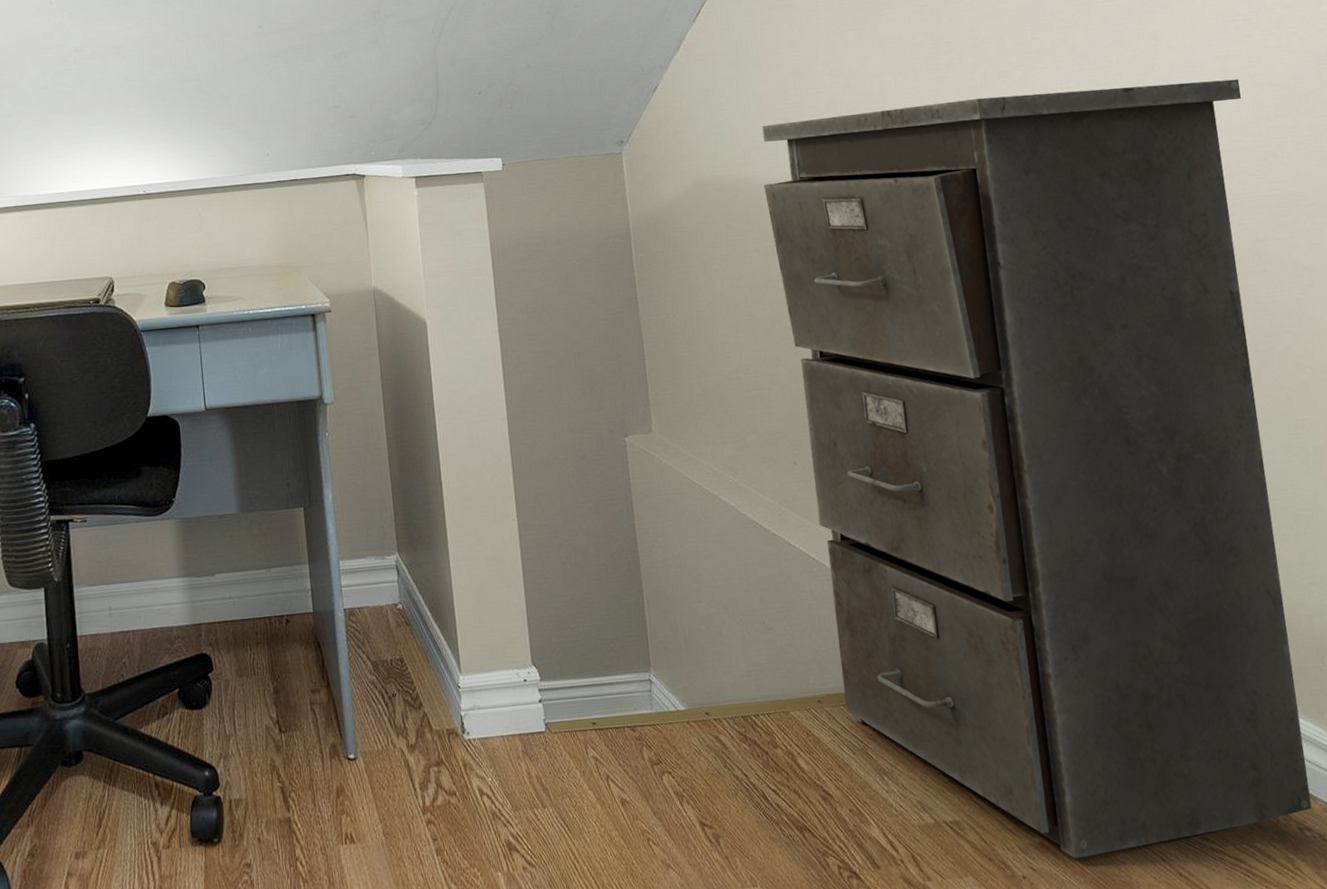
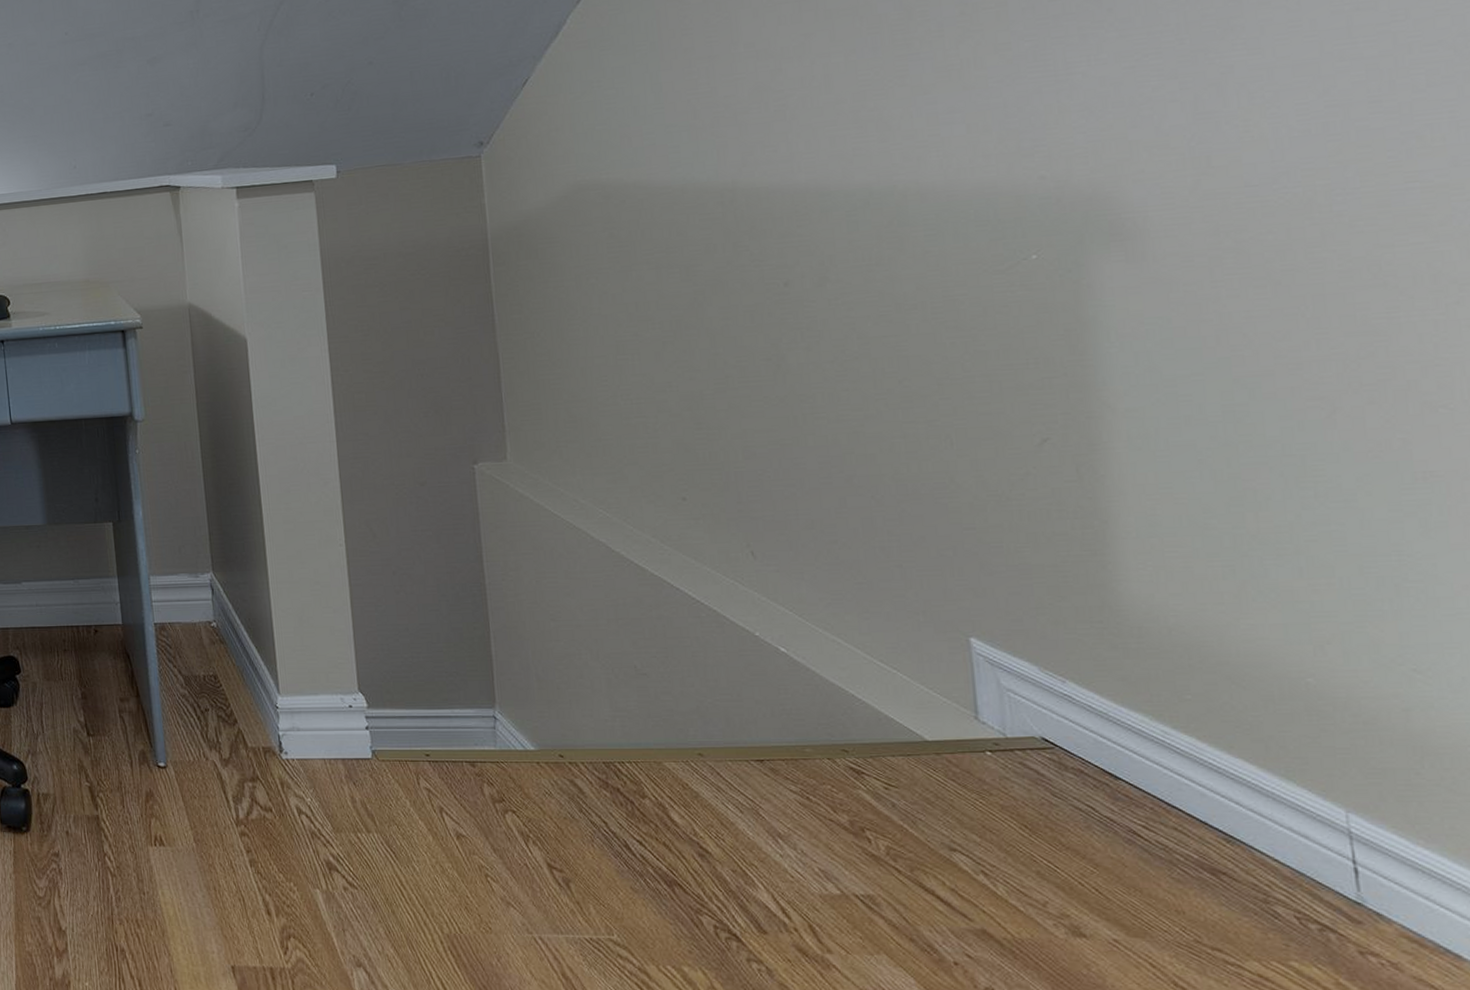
filing cabinet: present [762,79,1312,859] -> none [660,38,1383,952]

